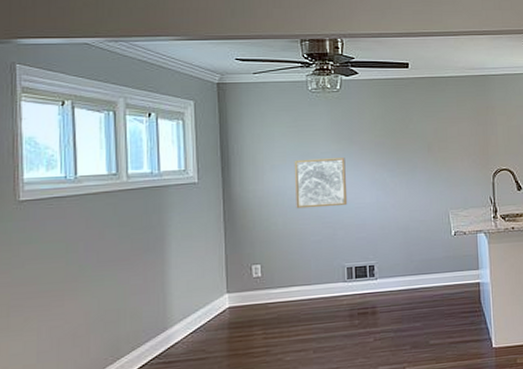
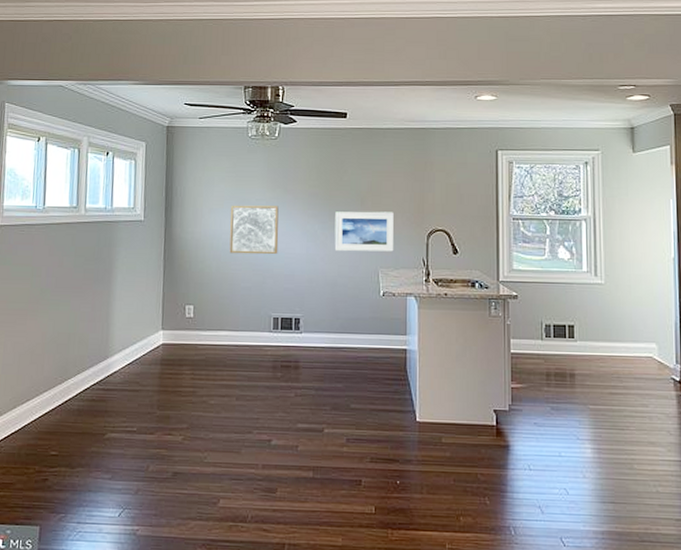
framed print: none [403,155,463,197] -> present [334,211,395,252]

